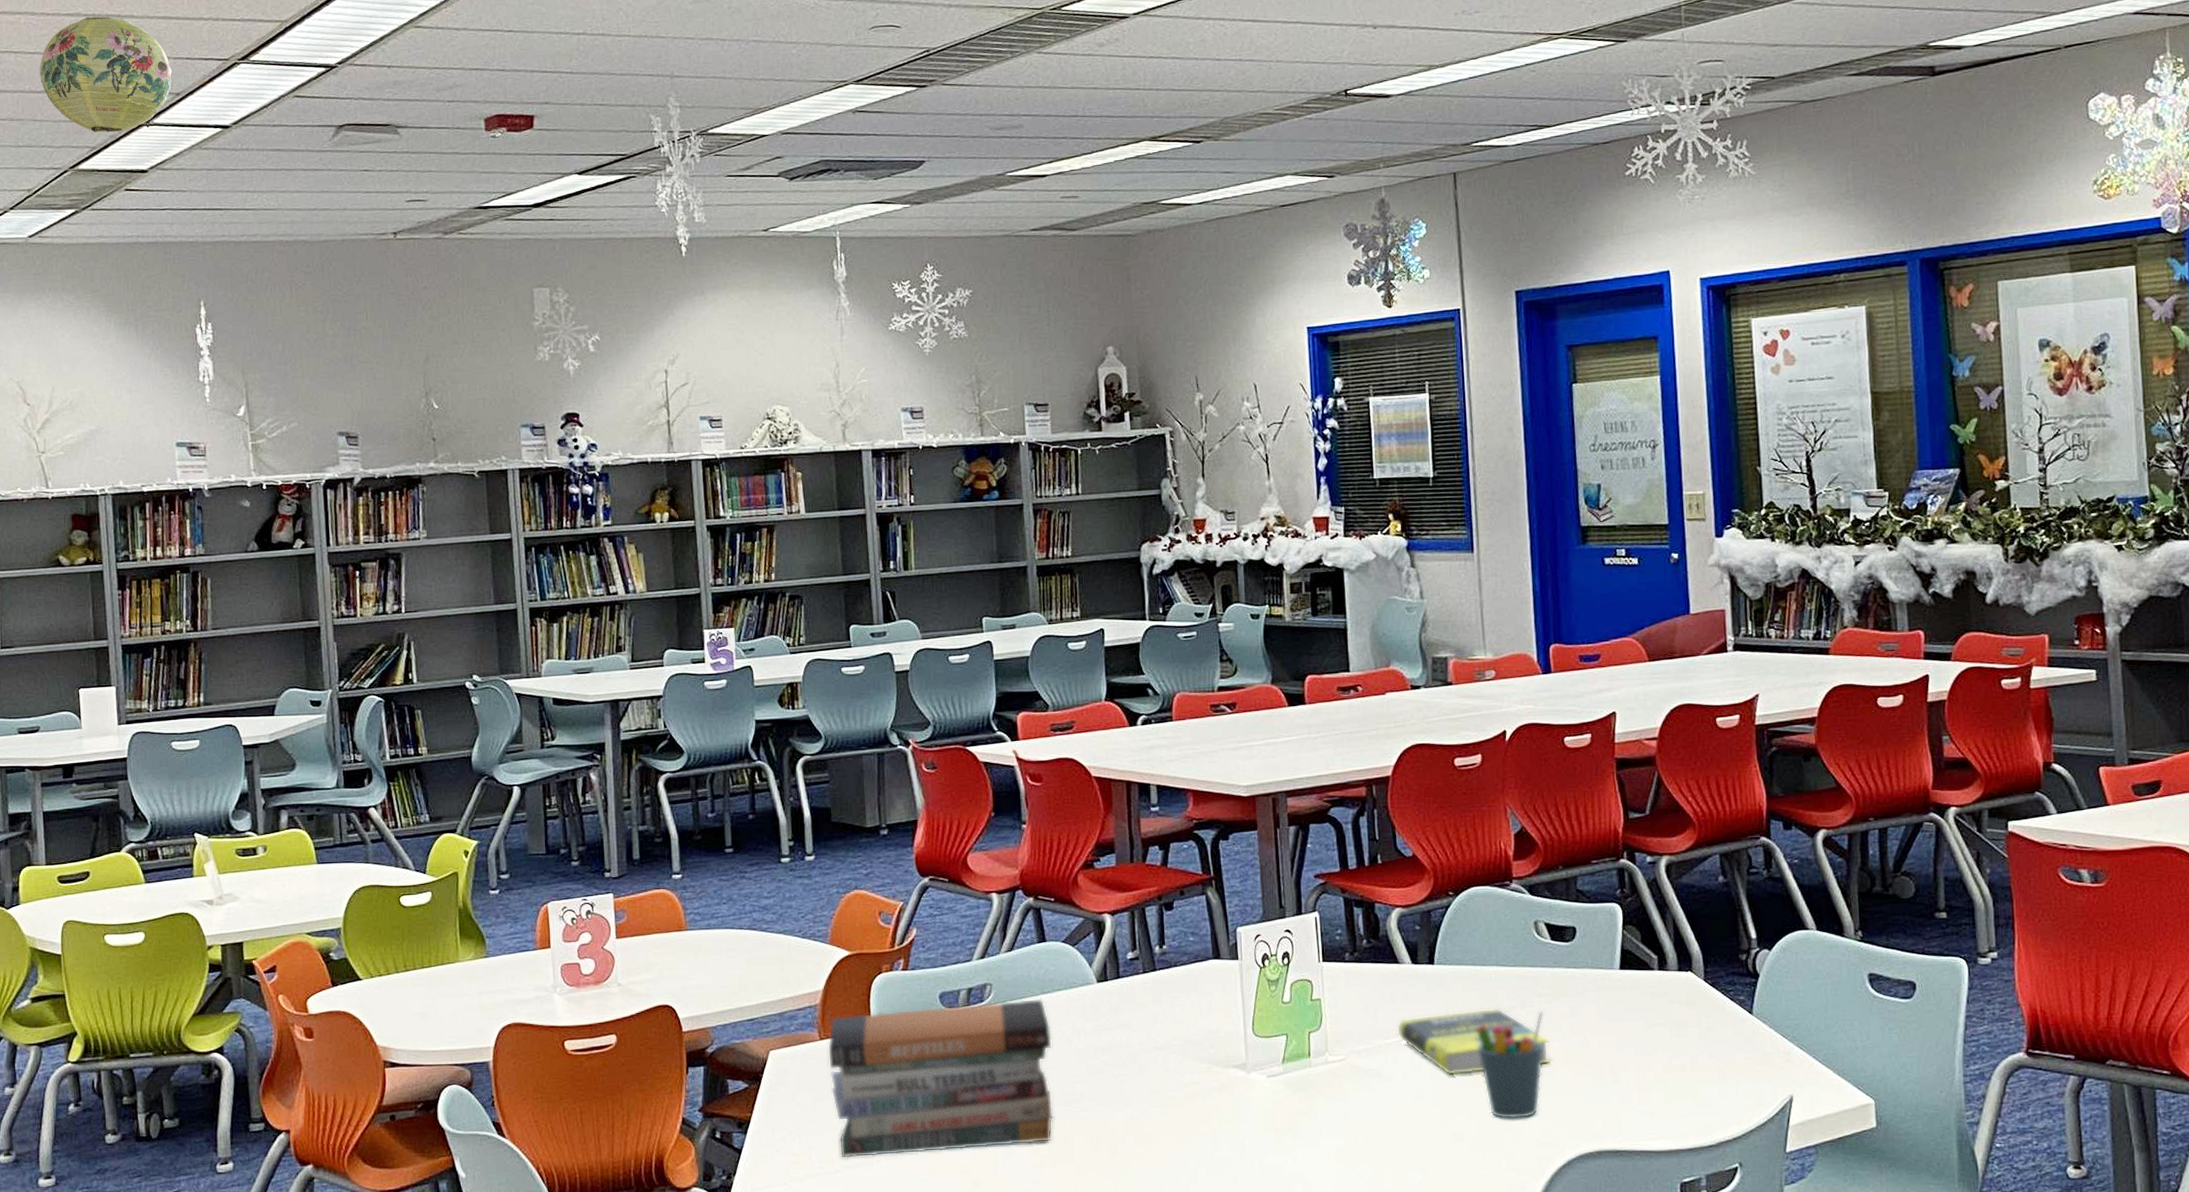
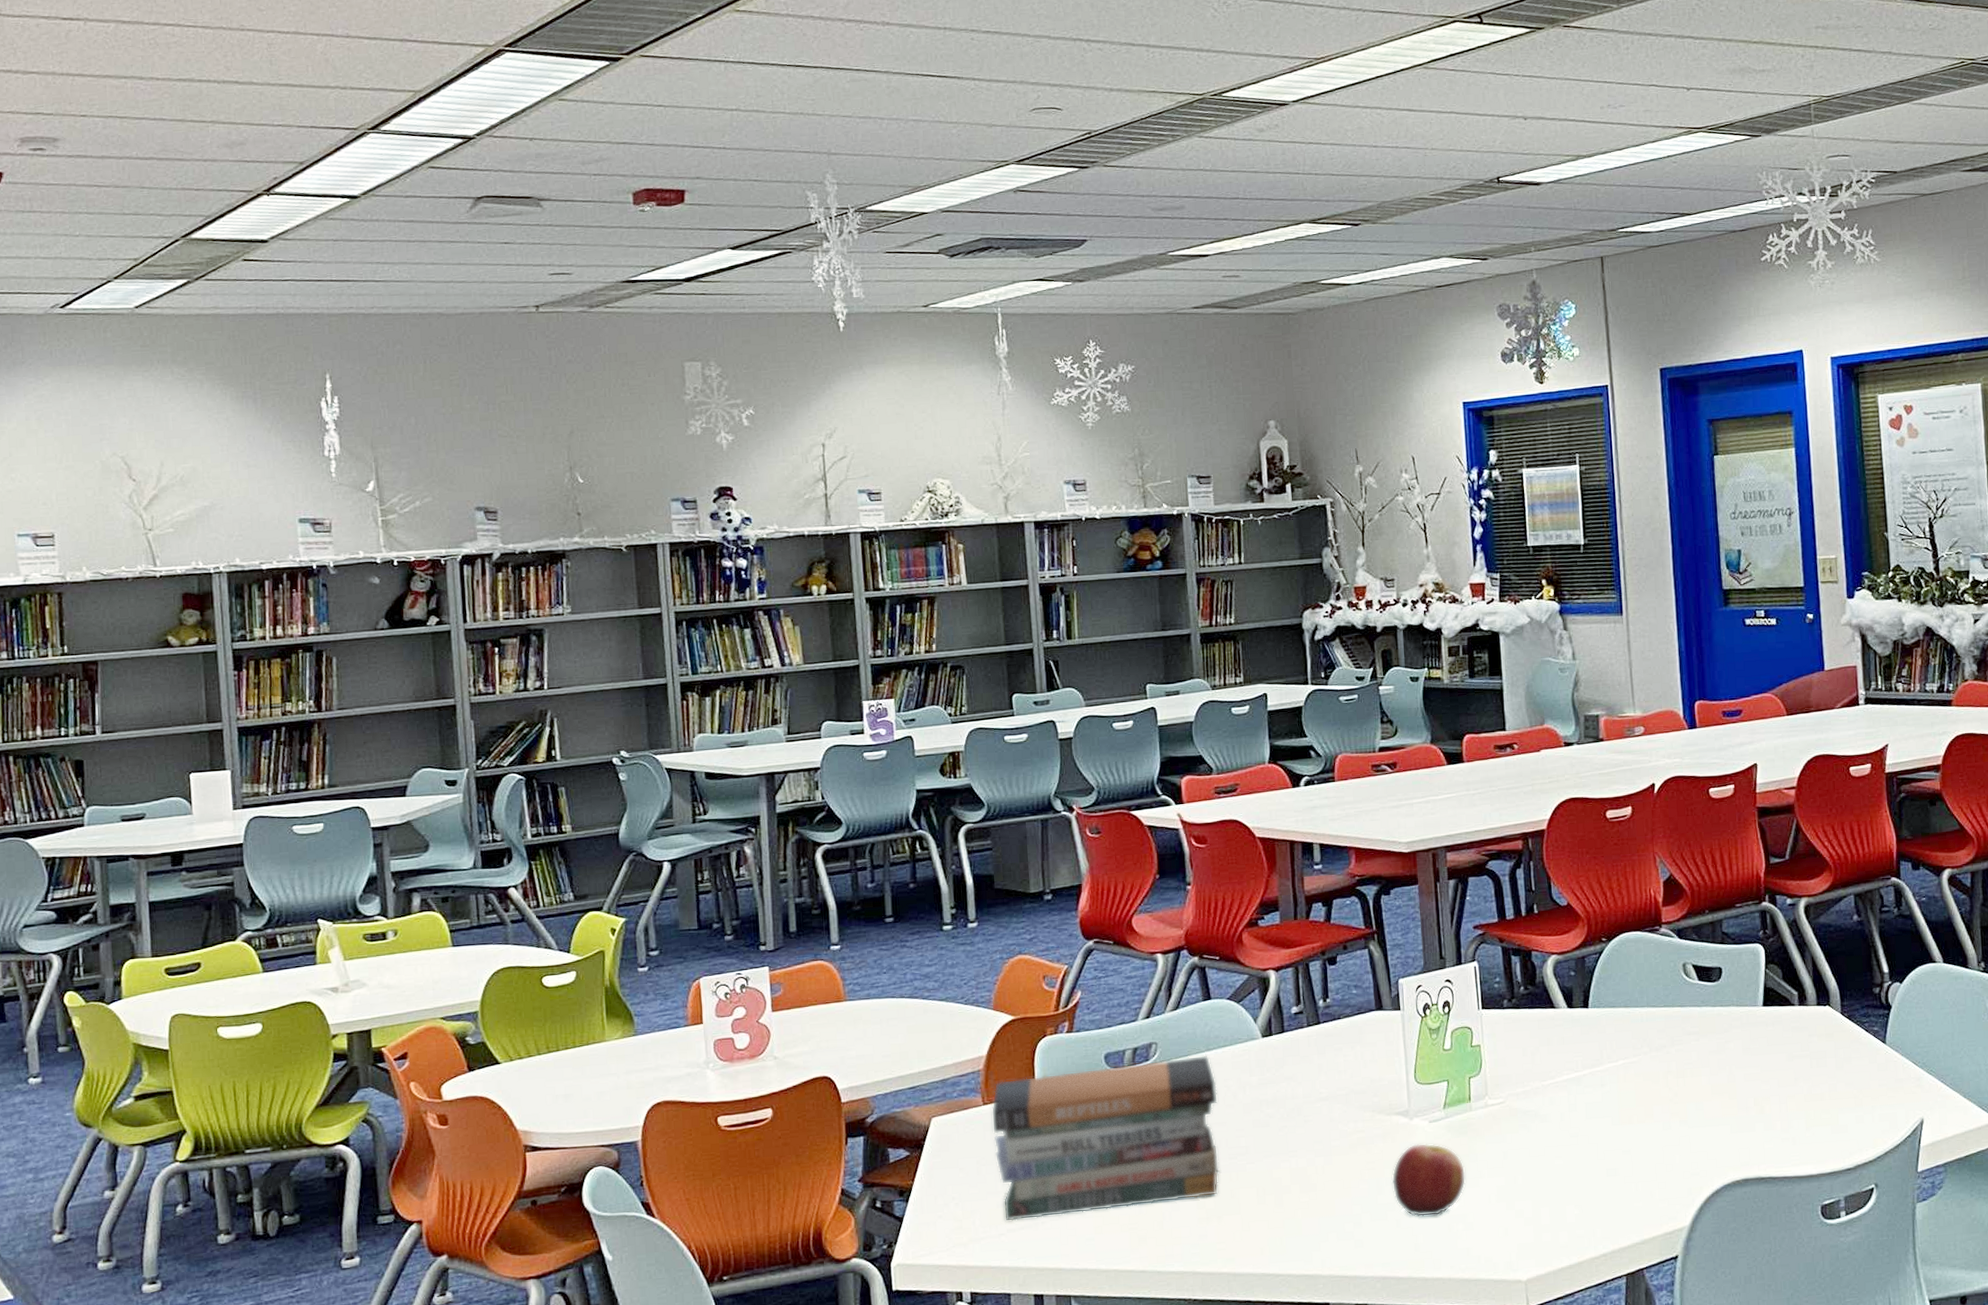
paper lantern: present [39,16,172,133] -> none [148,82,295,201]
apple: none [1228,1098,1305,1175] -> present [1391,1143,1466,1217]
book: present [1397,1008,1550,1075] -> none [1553,1047,1699,1113]
pen holder: present [1476,1010,1544,1120] -> none [1628,1047,1693,1153]

